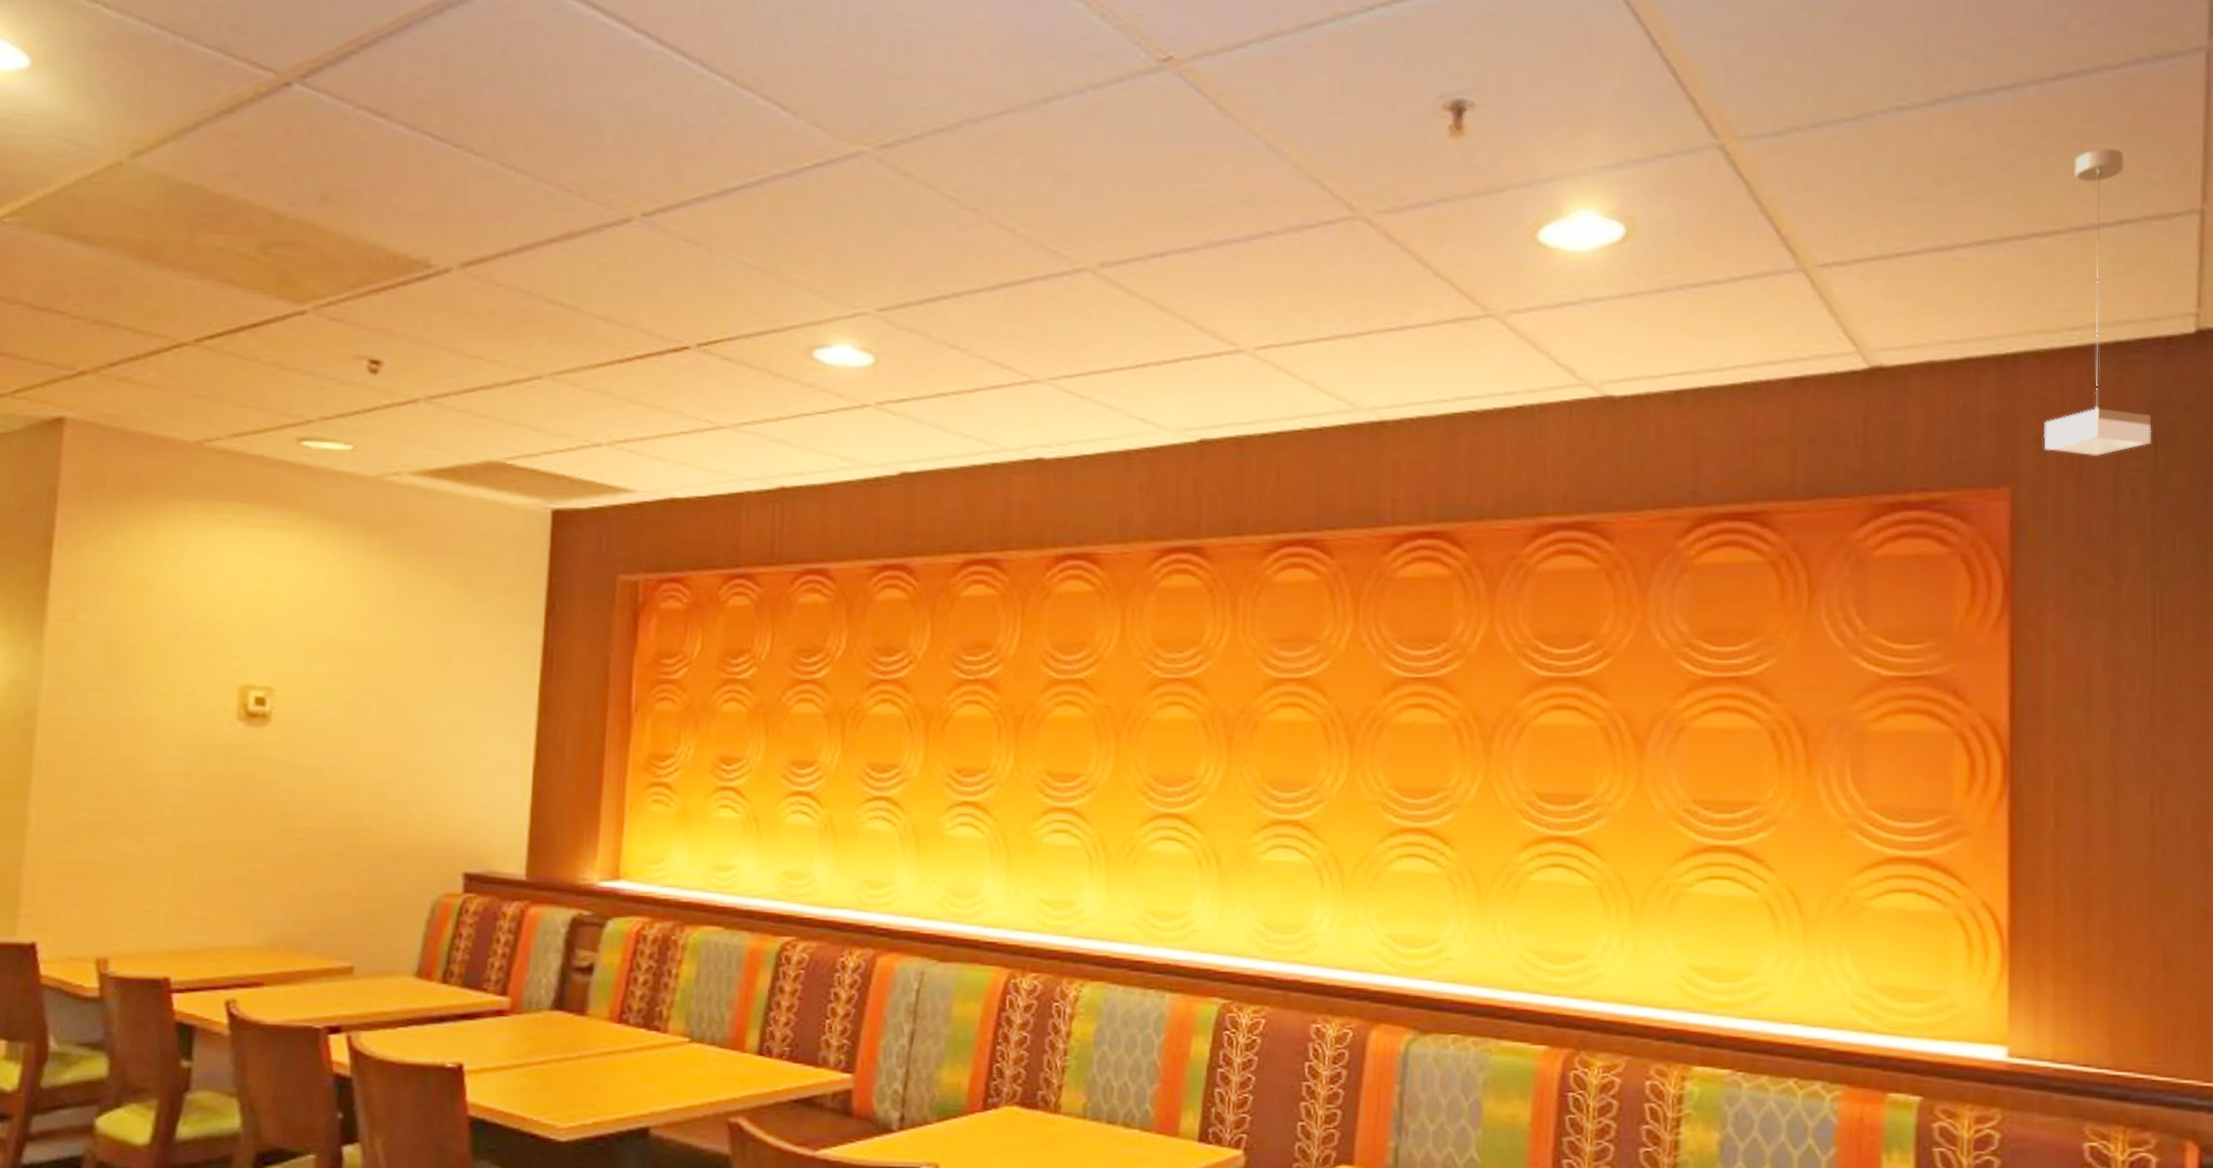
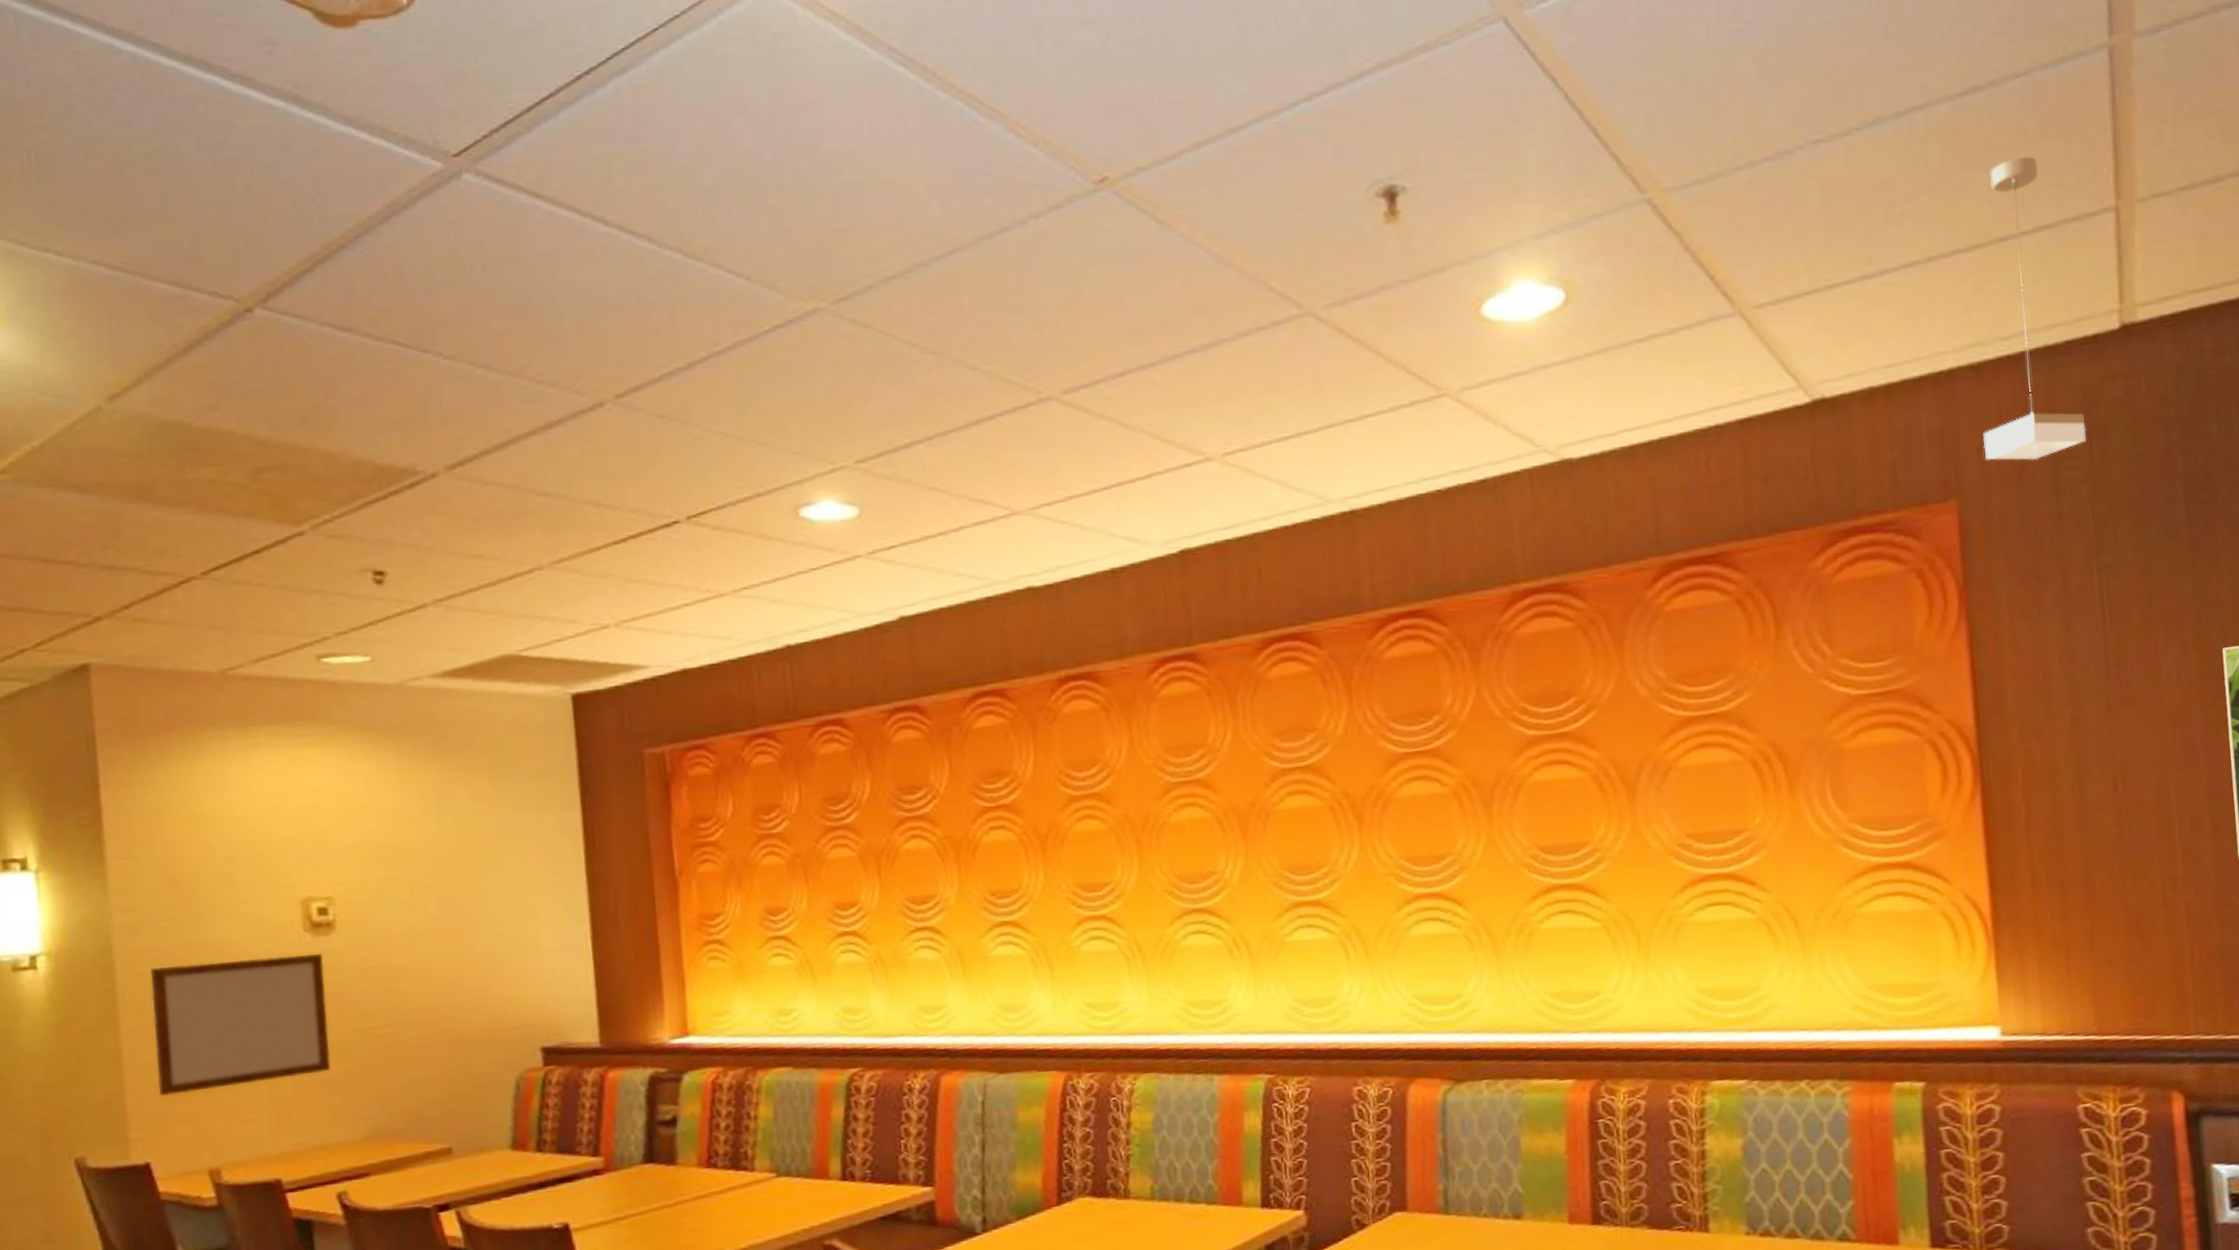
writing board: none [59,738,252,875] -> present [150,954,331,1097]

